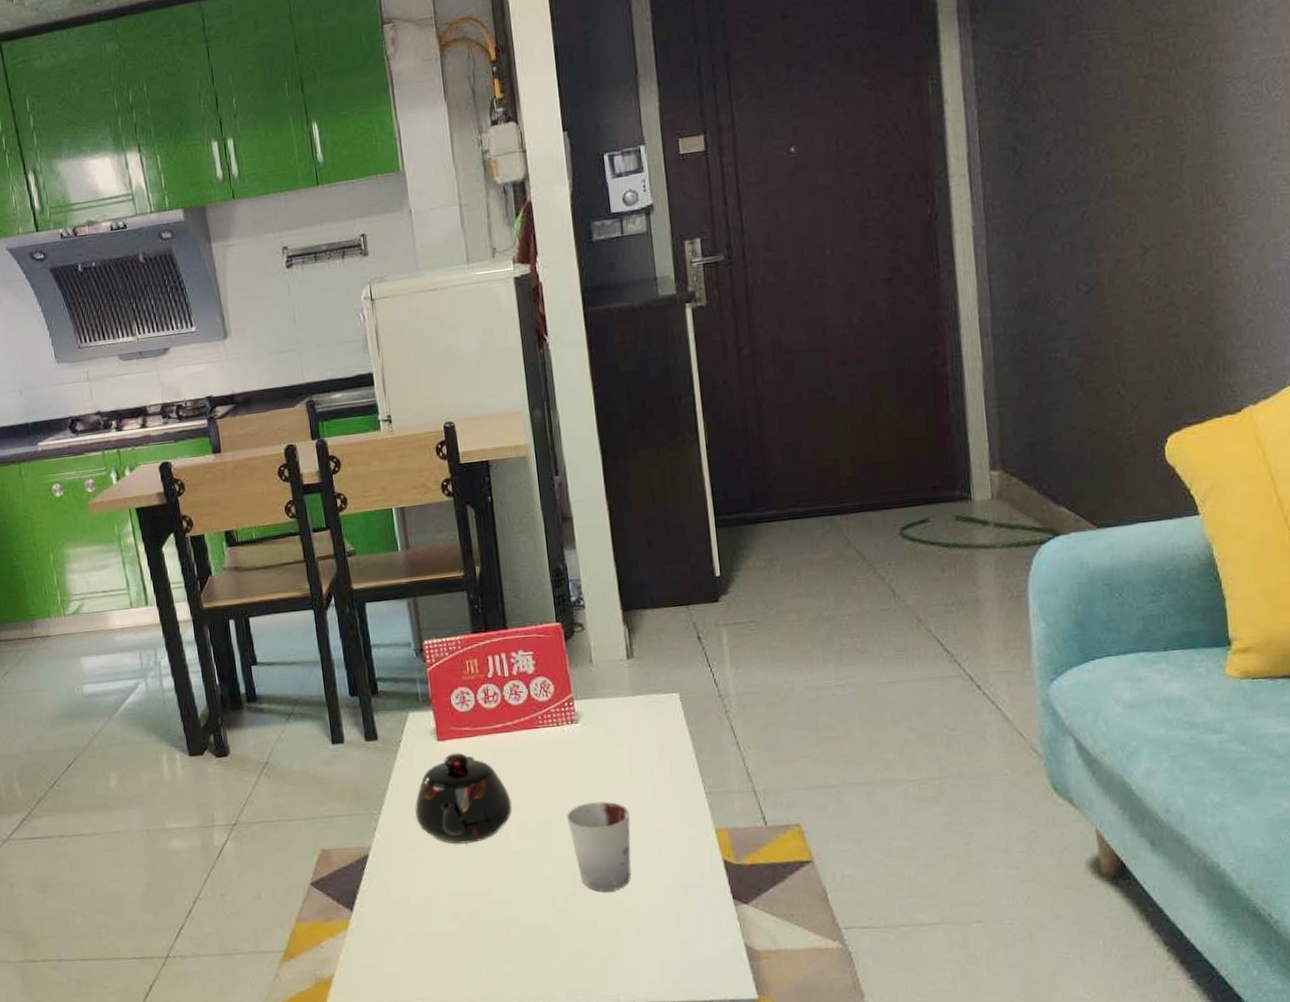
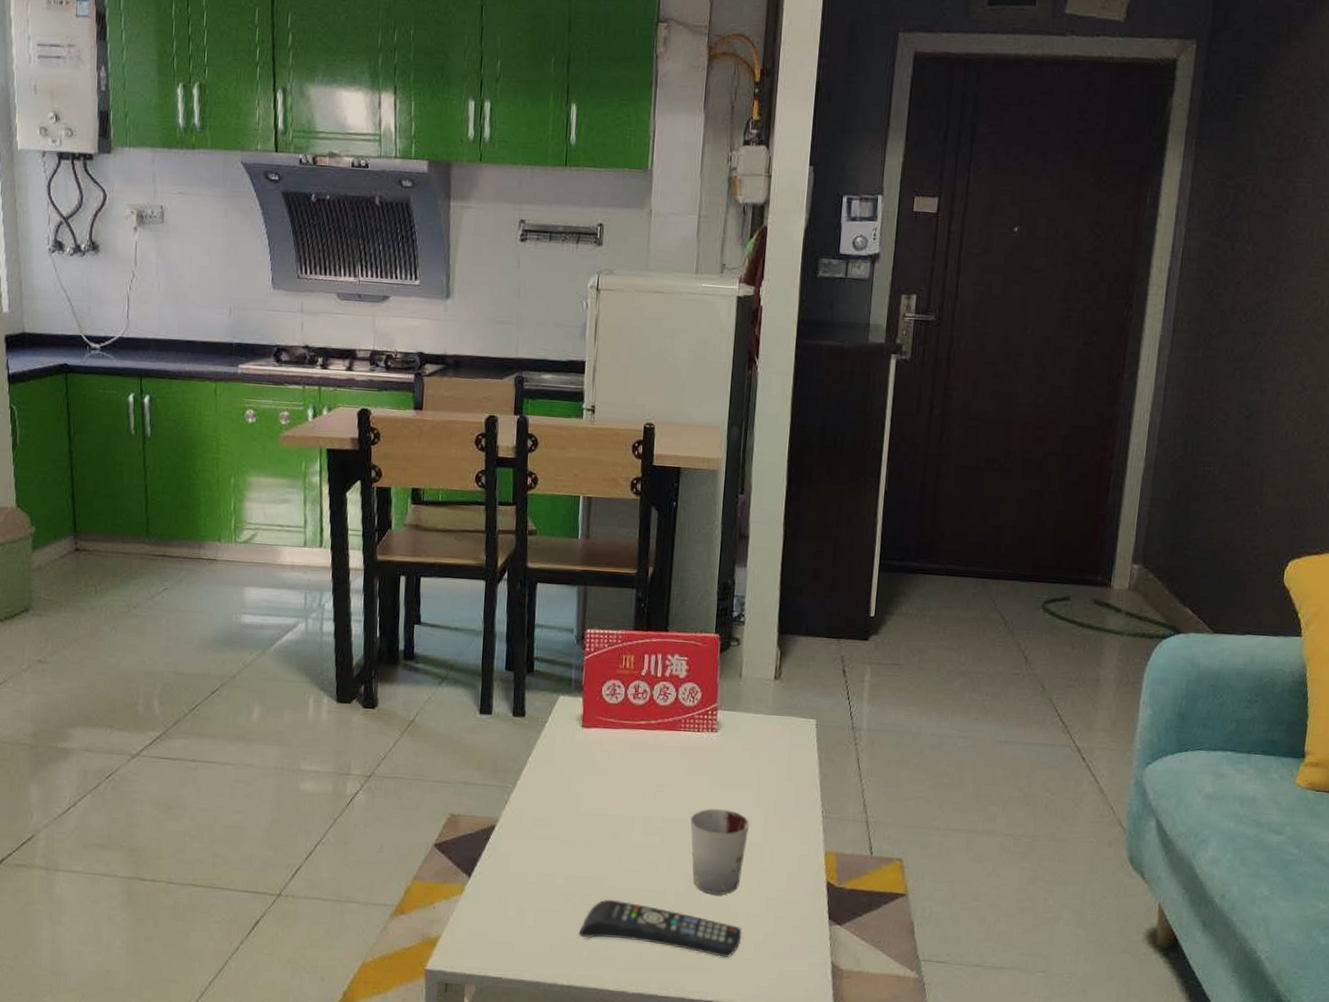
teapot: present [415,752,512,844] -> none [548,741,642,830]
remote control: none [473,912,644,956] -> present [578,899,742,958]

